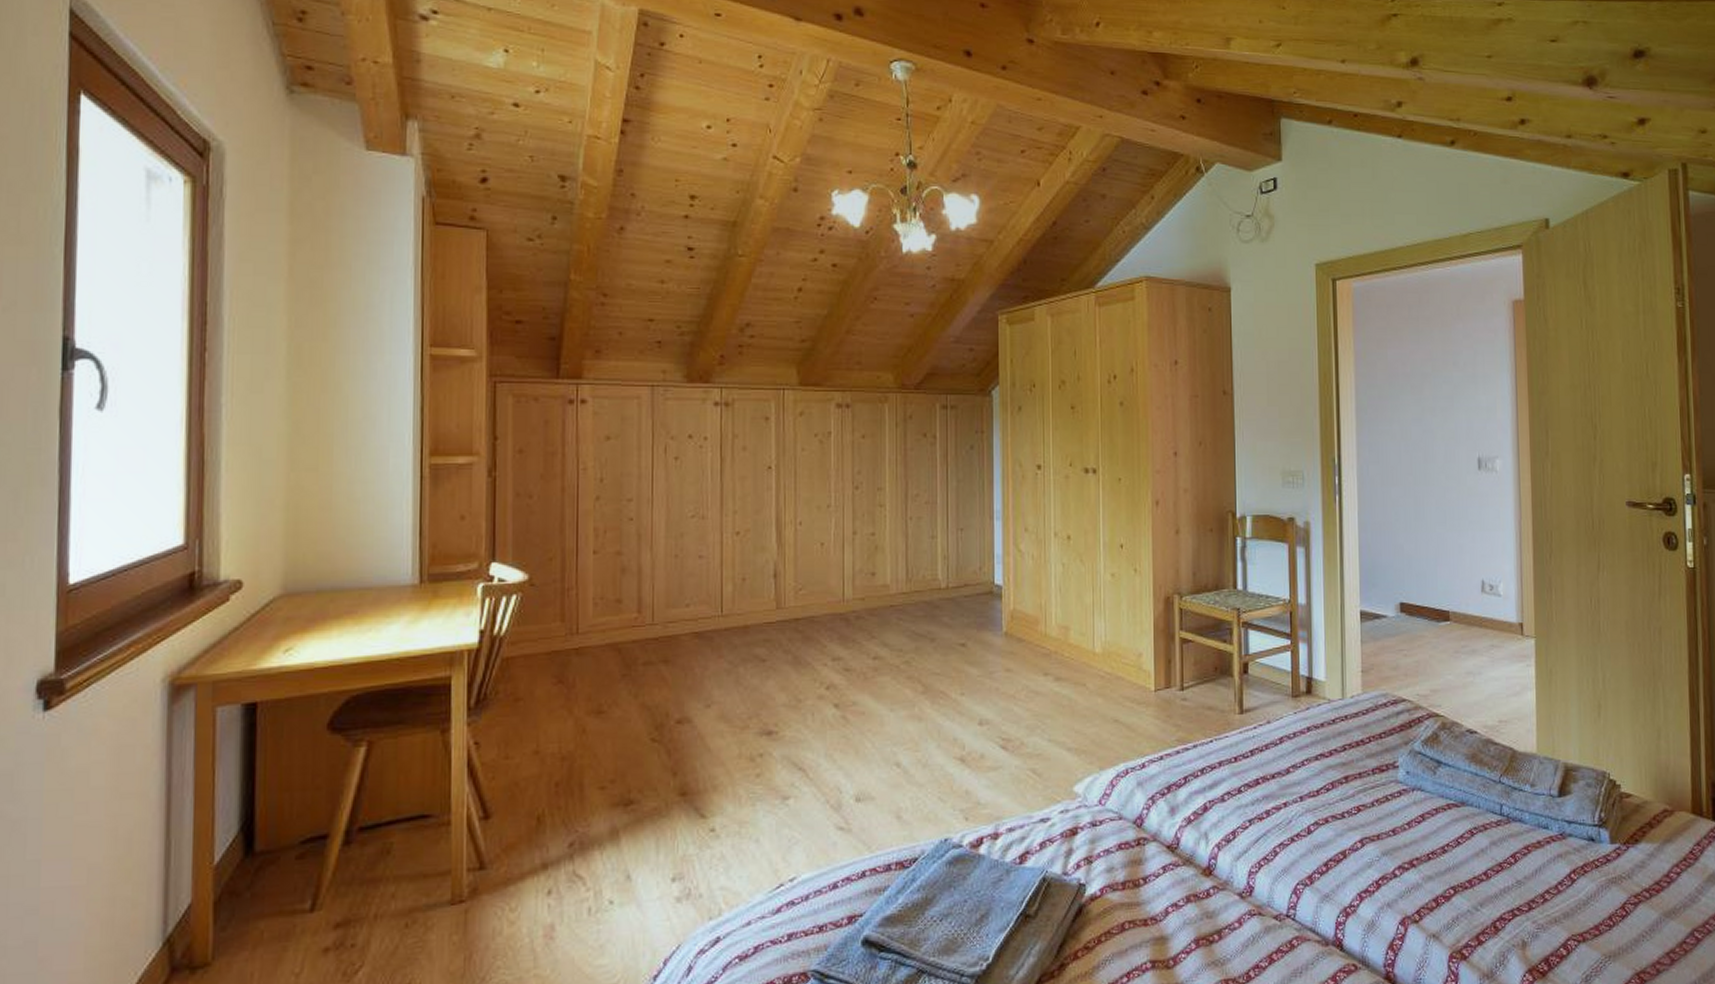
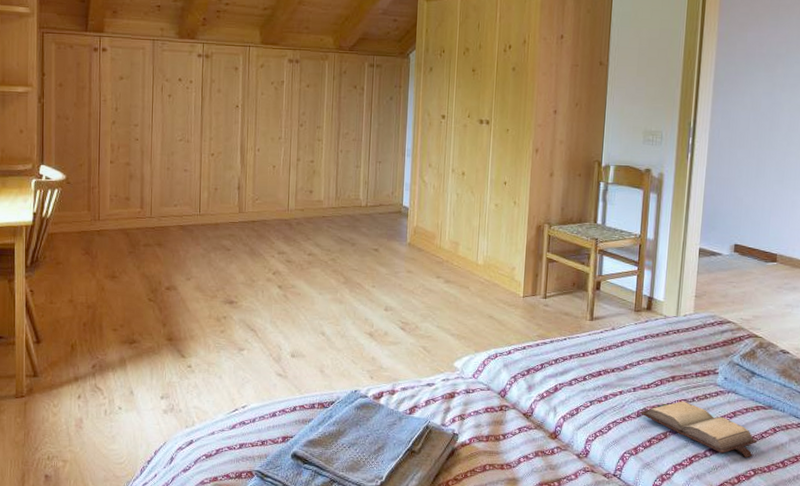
hardback book: none [1310,808,1454,874] -> present [639,401,758,458]

